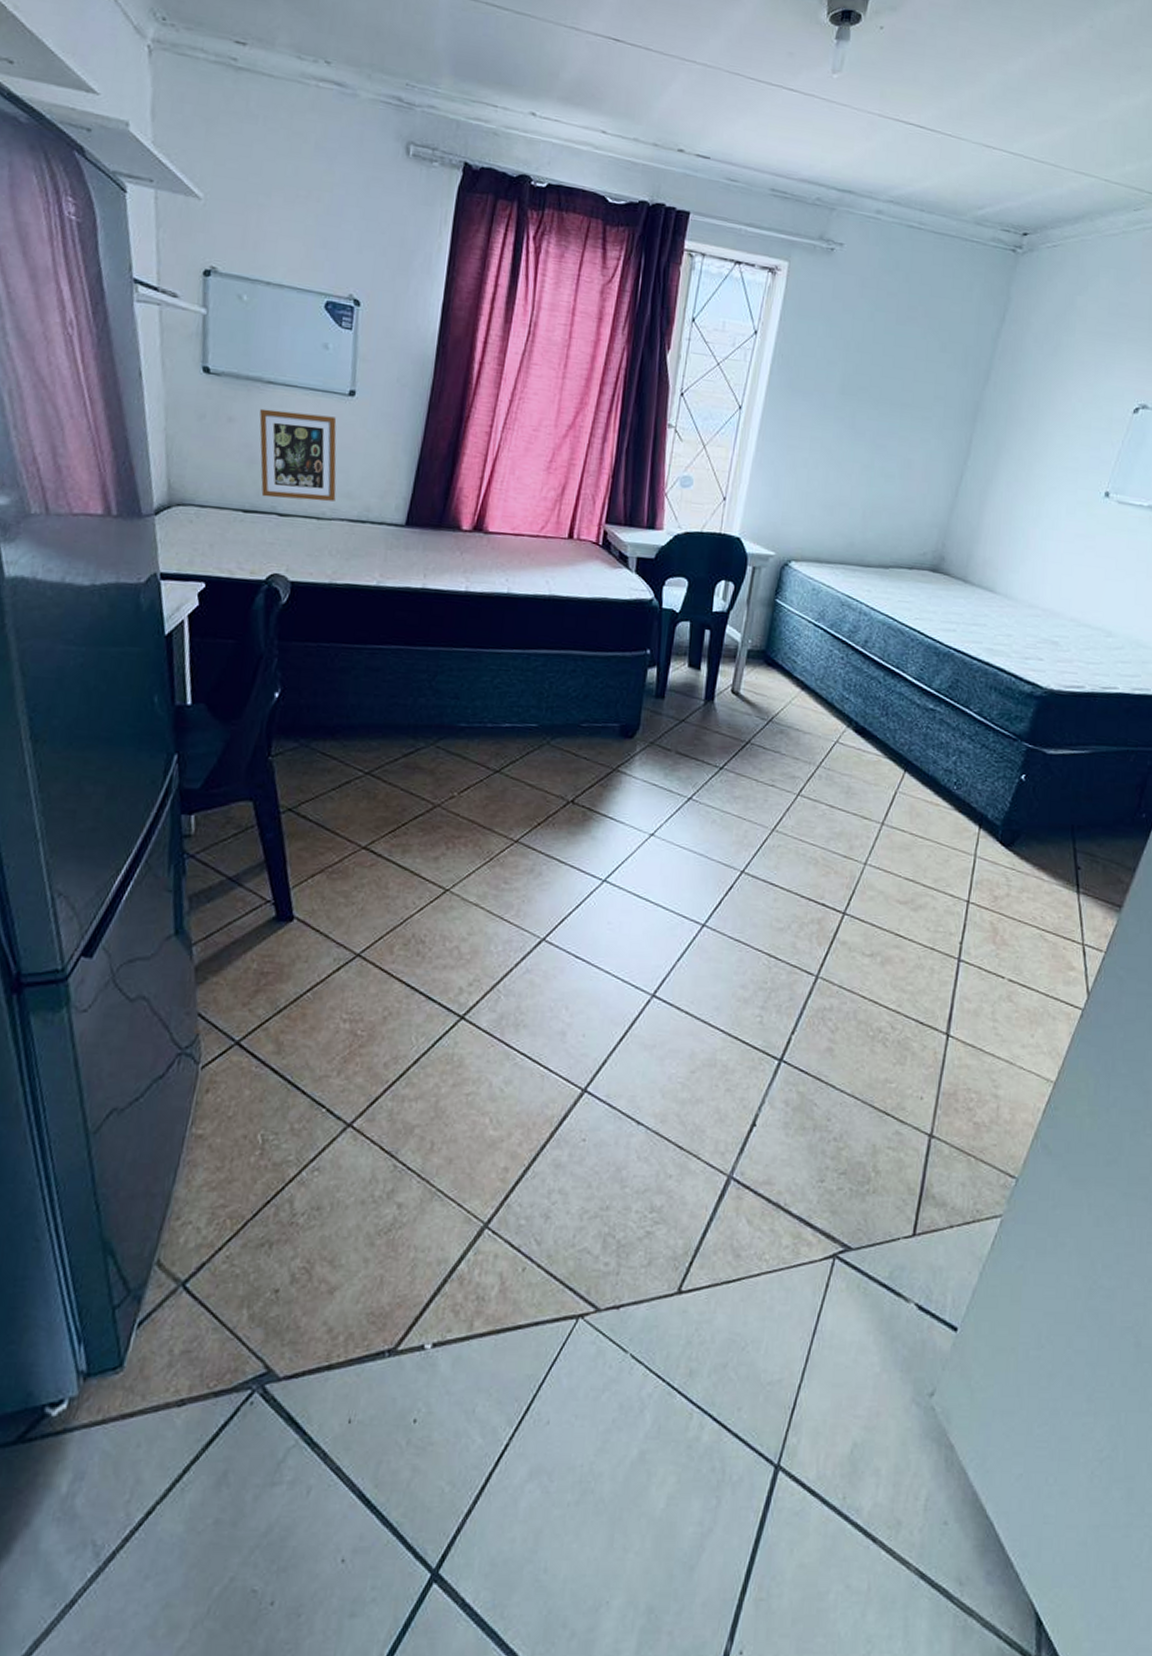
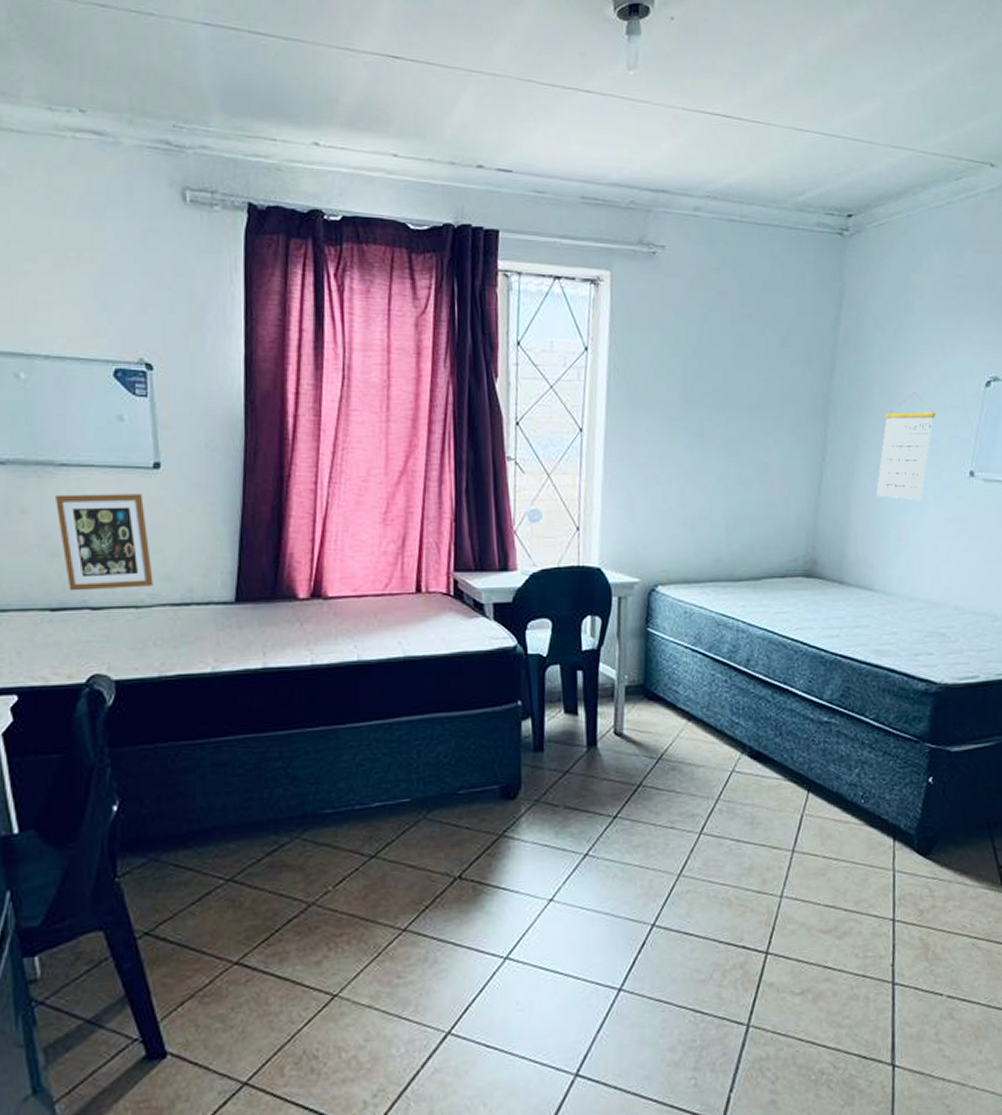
calendar: none [1011,410,1081,514] -> present [876,392,936,501]

